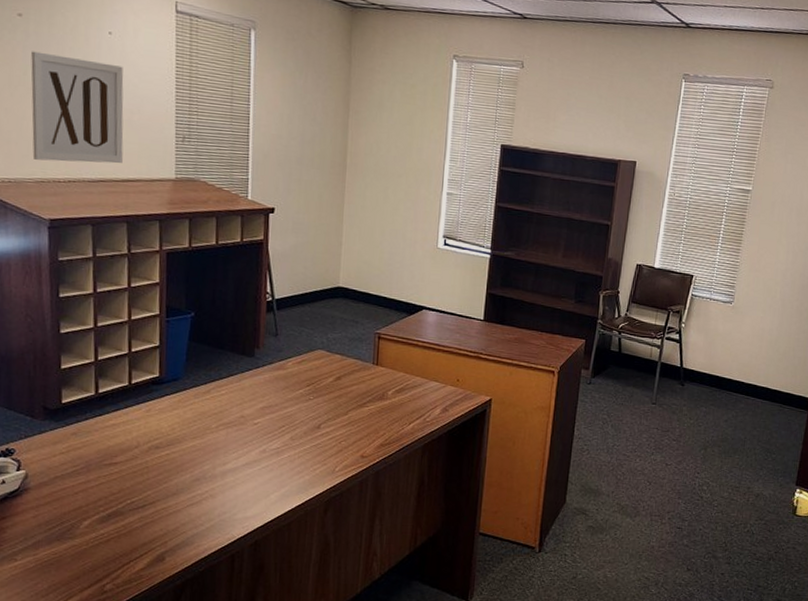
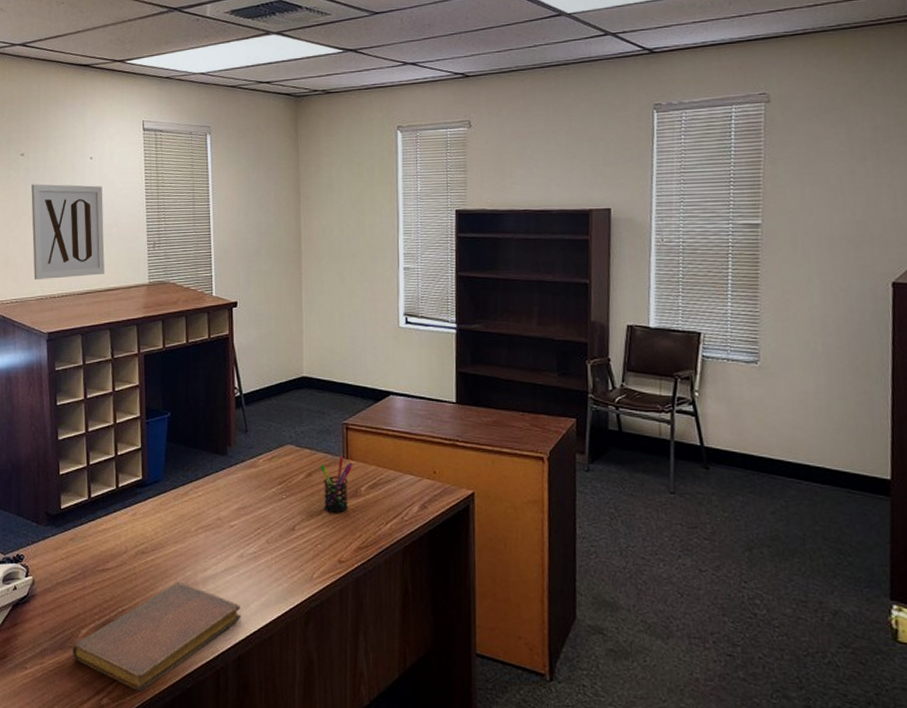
notebook: none [72,476,260,576] -> present [73,582,241,691]
pen holder: none [349,363,382,414] -> present [320,456,352,513]

